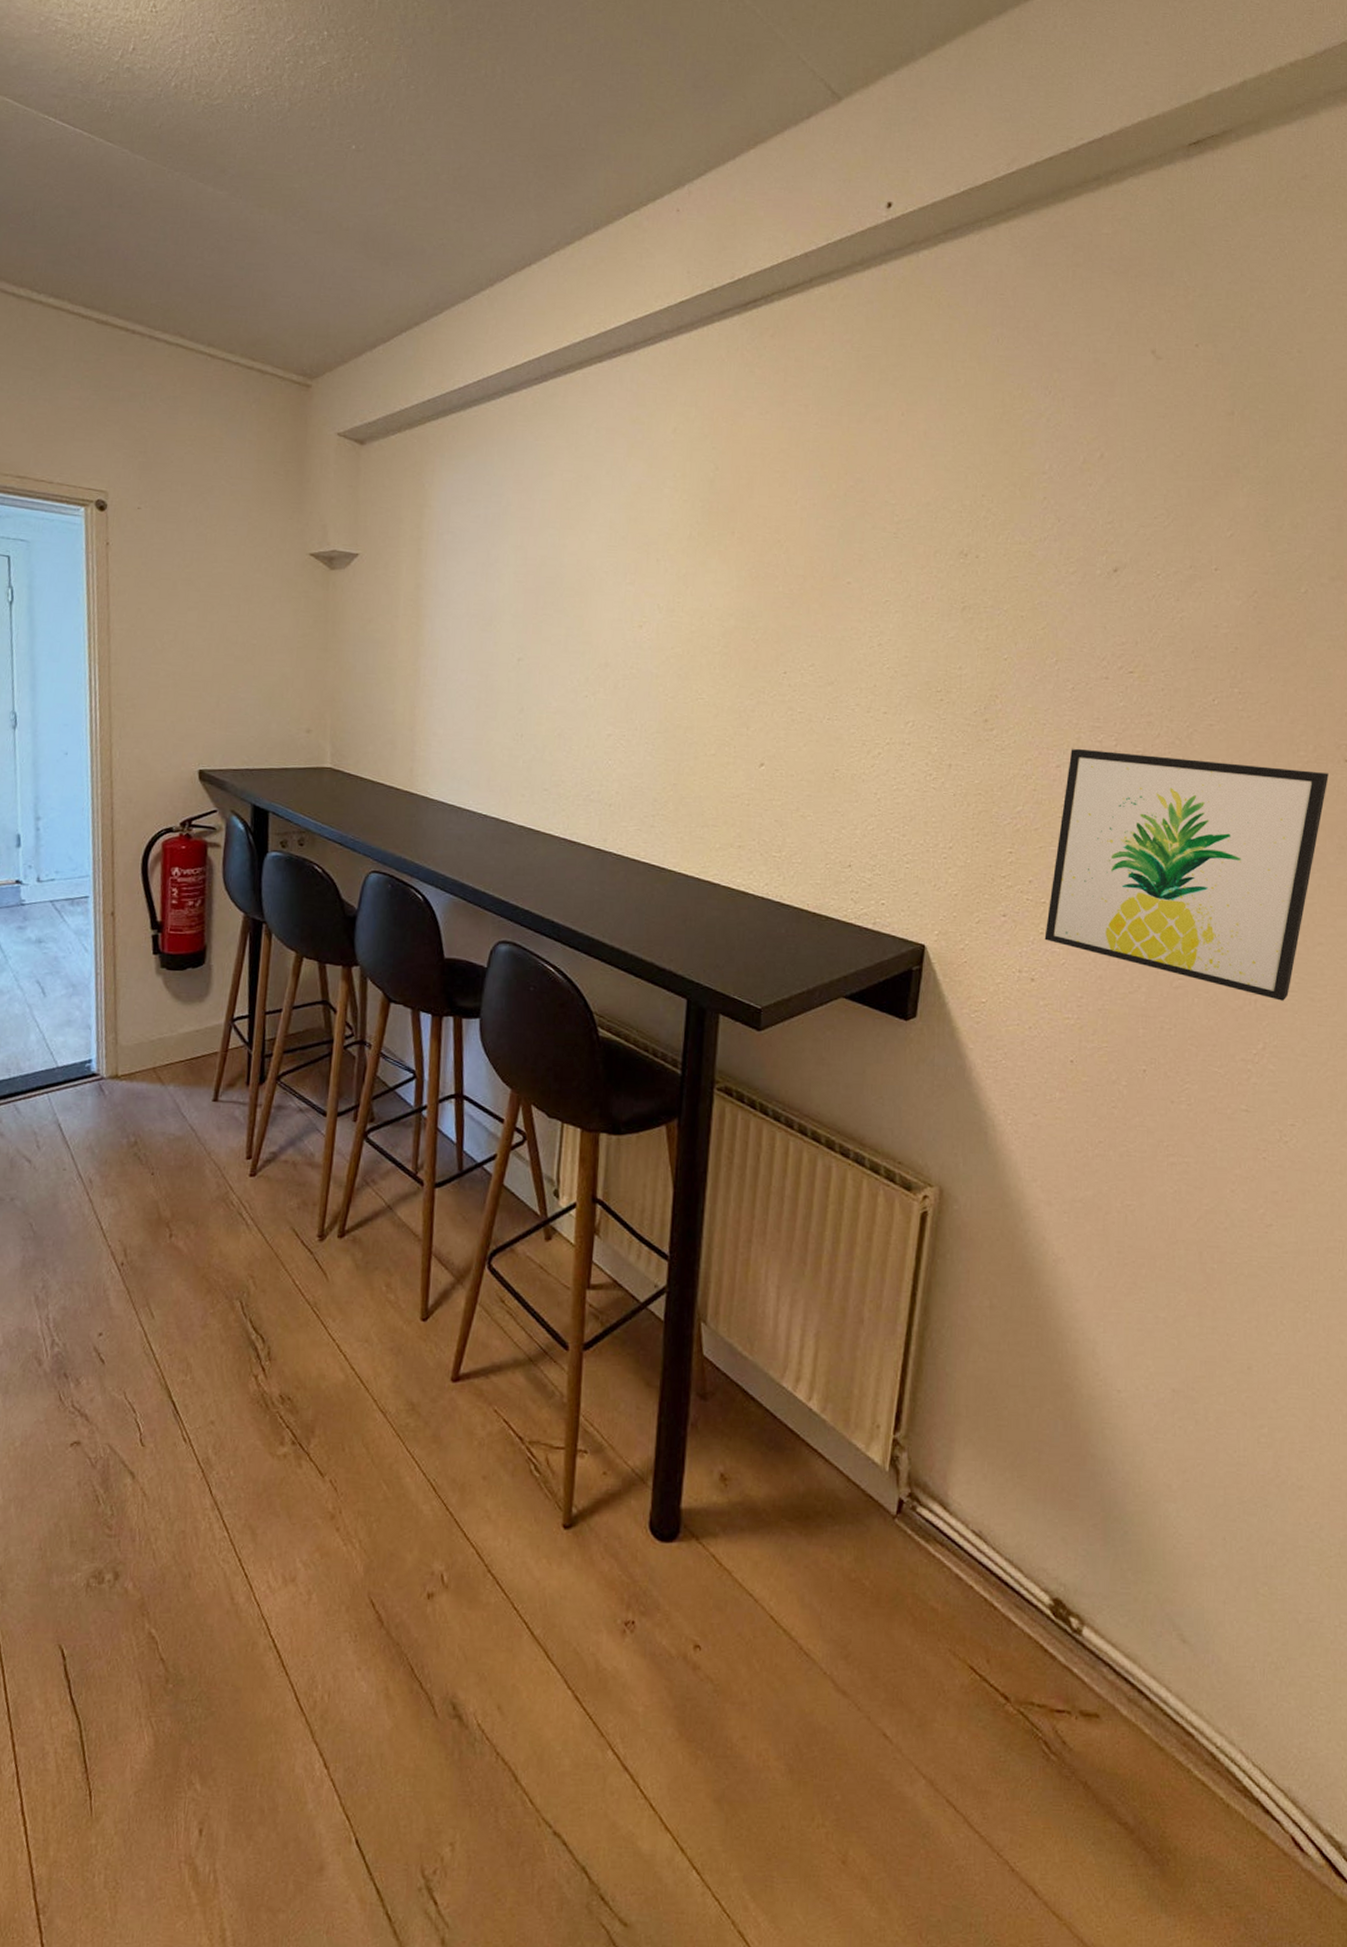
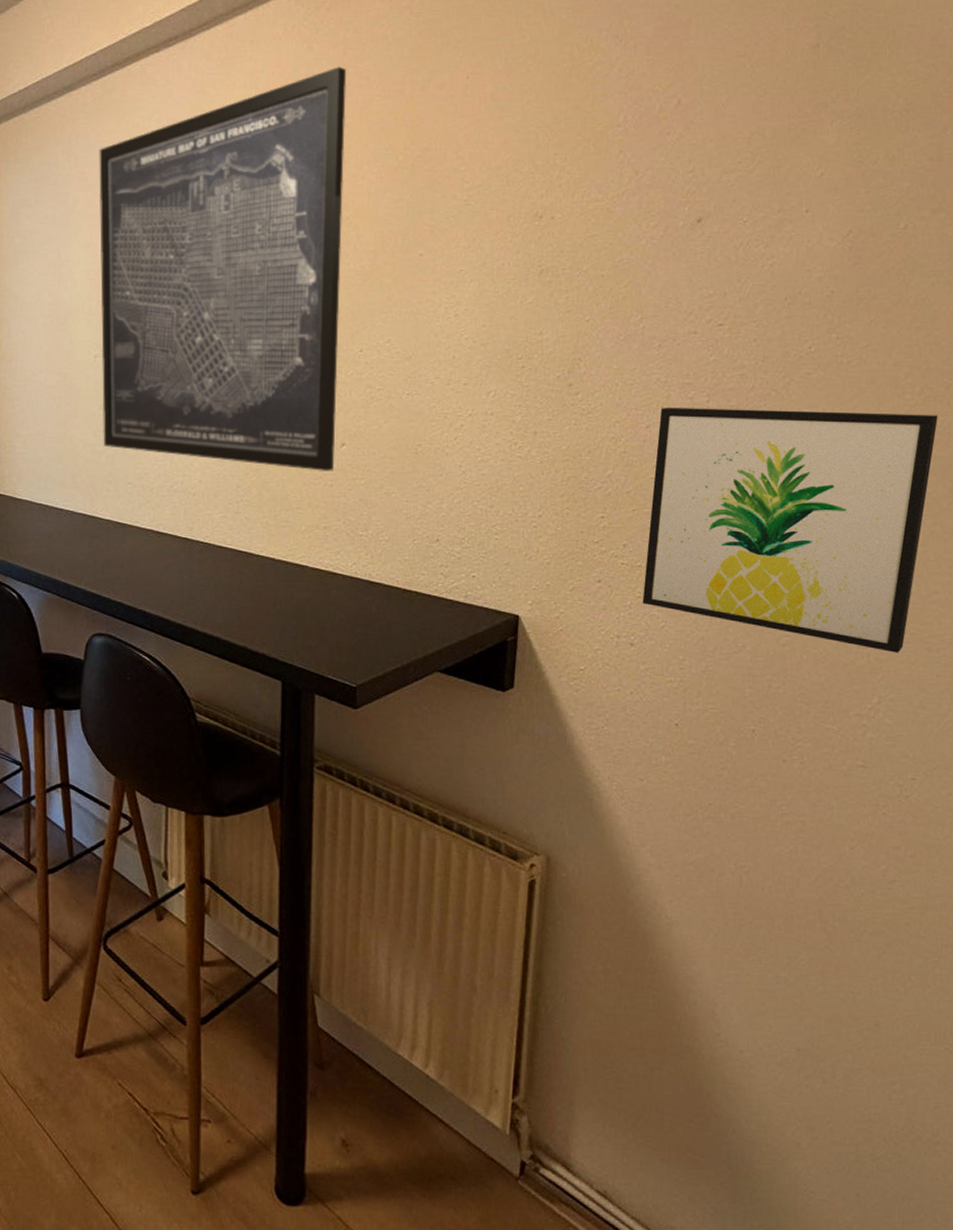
wall art: none [521,392,787,791] -> present [99,66,347,472]

